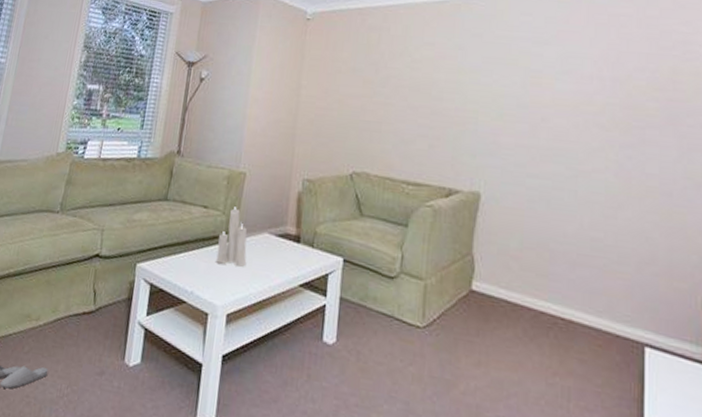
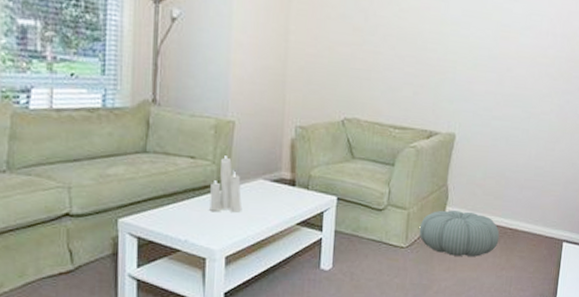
pouf: none [439,284,547,352] -> present [419,210,500,257]

